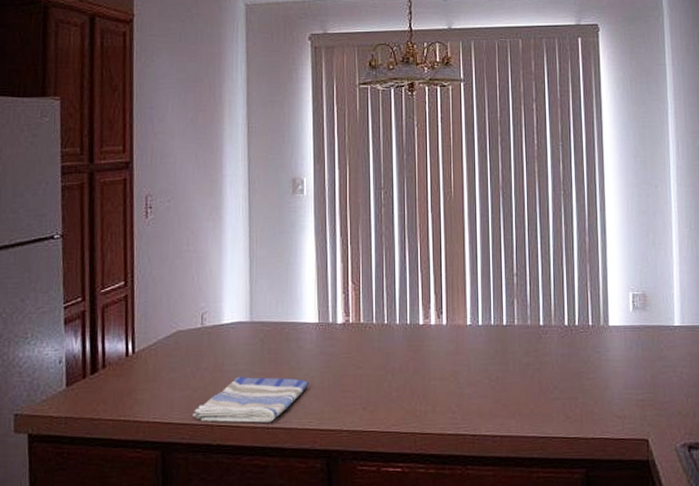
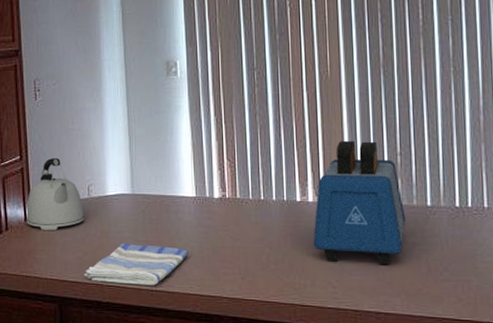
kettle: none [128,283,197,366] -> present [26,158,85,230]
toaster: none [434,261,521,387] -> present [313,140,406,266]

